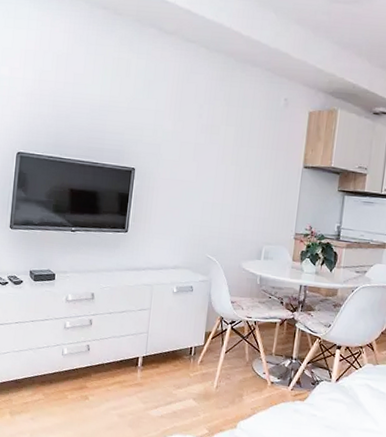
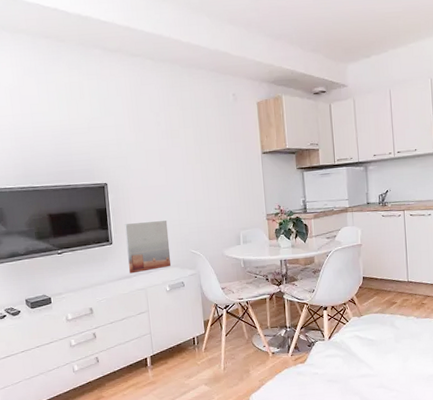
wall art: none [138,214,189,268] -> present [125,220,172,274]

